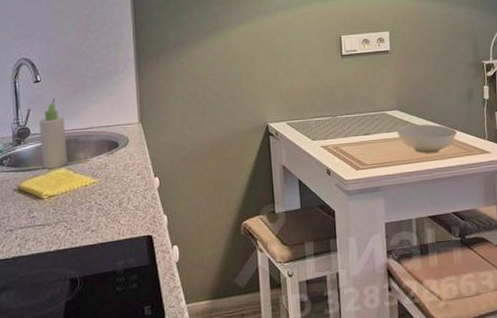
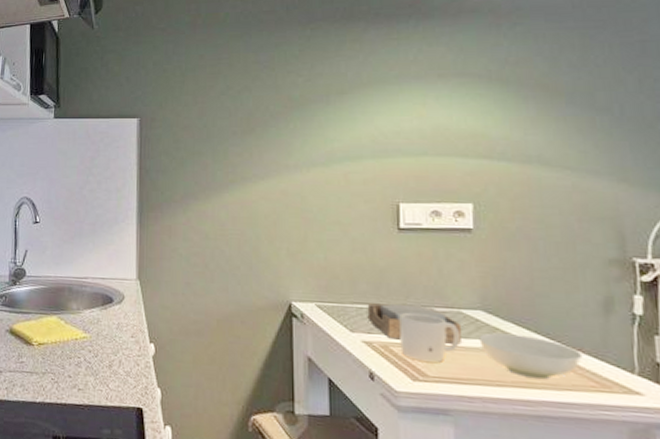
bottle: present [39,99,67,169] -> none [34,242,60,315]
napkin holder: none [323,112,387,141] -> present [367,303,463,344]
mug: none [345,118,385,155] -> present [399,312,460,364]

